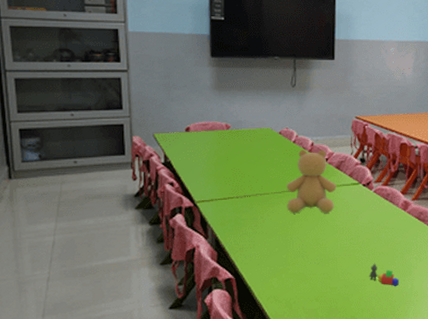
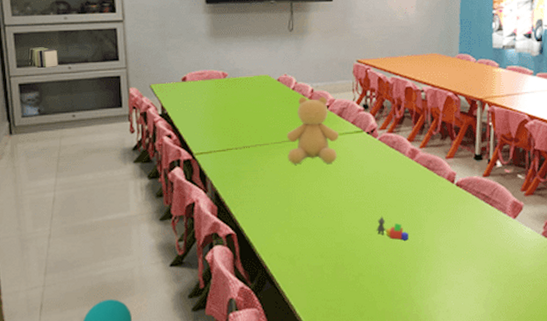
books: none [29,94,61,115] -> present [28,47,58,69]

